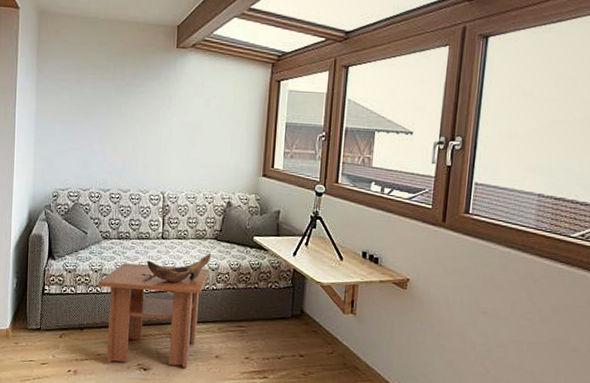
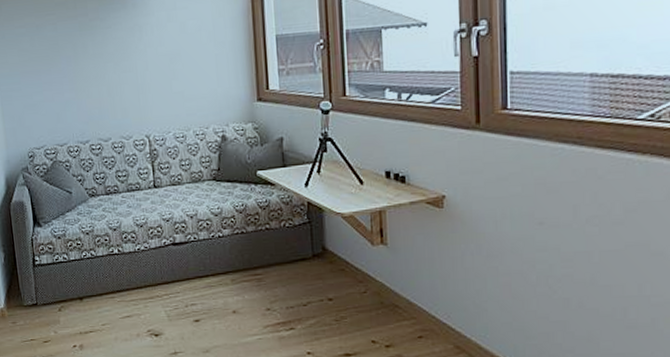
coffee table: present [98,263,210,368] -> none [91,215,213,332]
decorative bowl: present [142,254,212,283] -> none [138,197,212,235]

